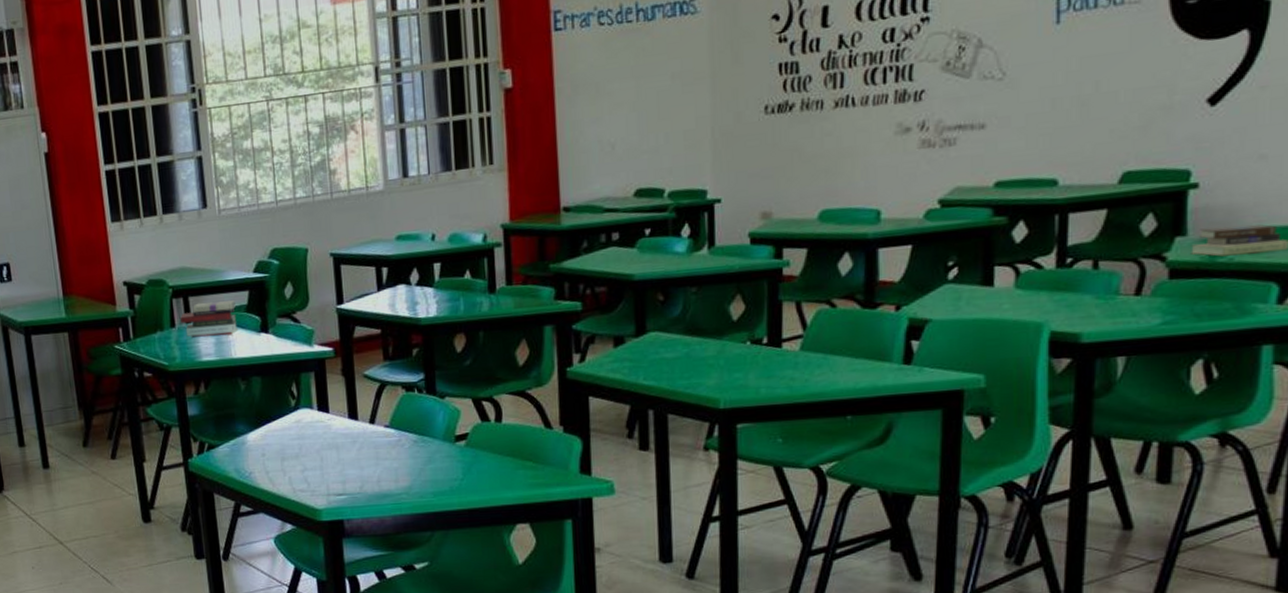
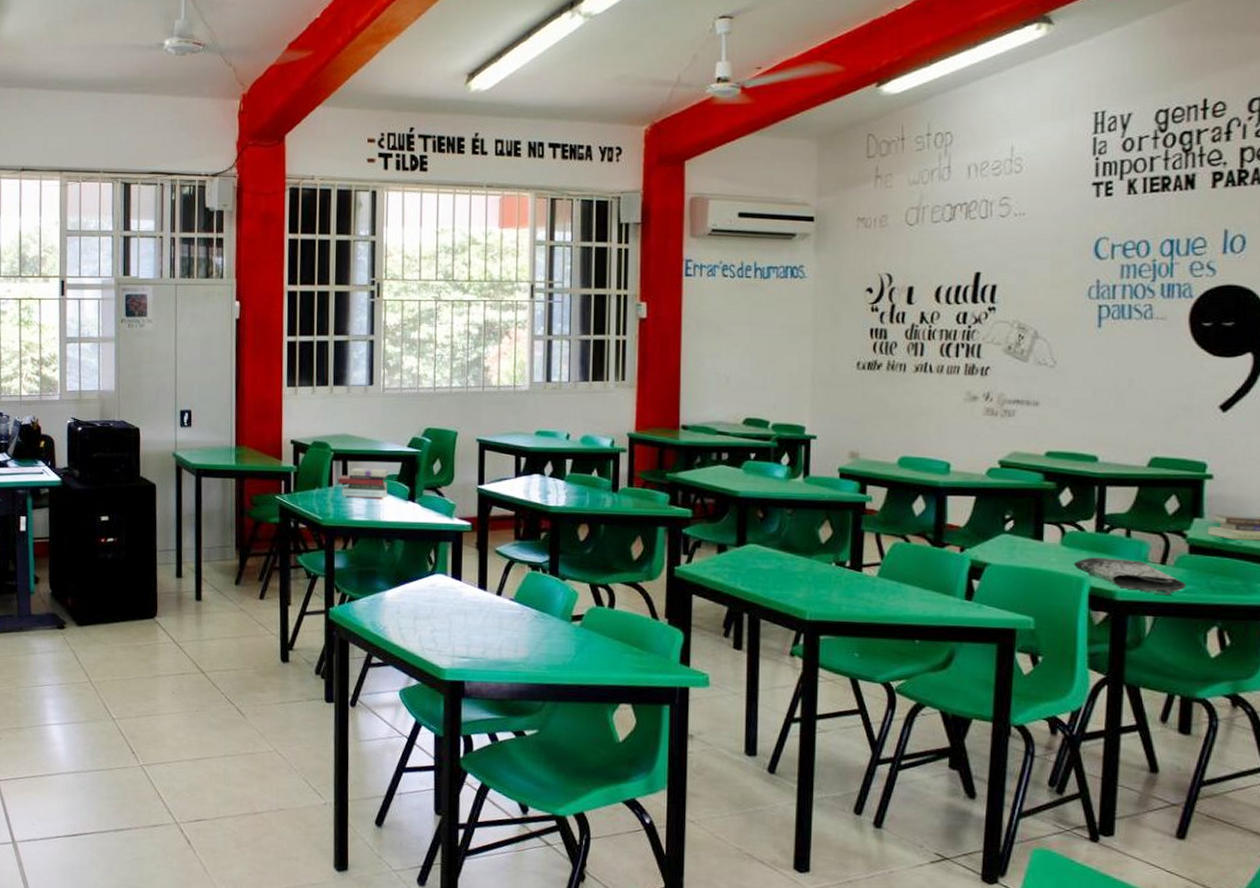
tote bag: none [1030,294,1165,331] -> present [1073,557,1186,596]

